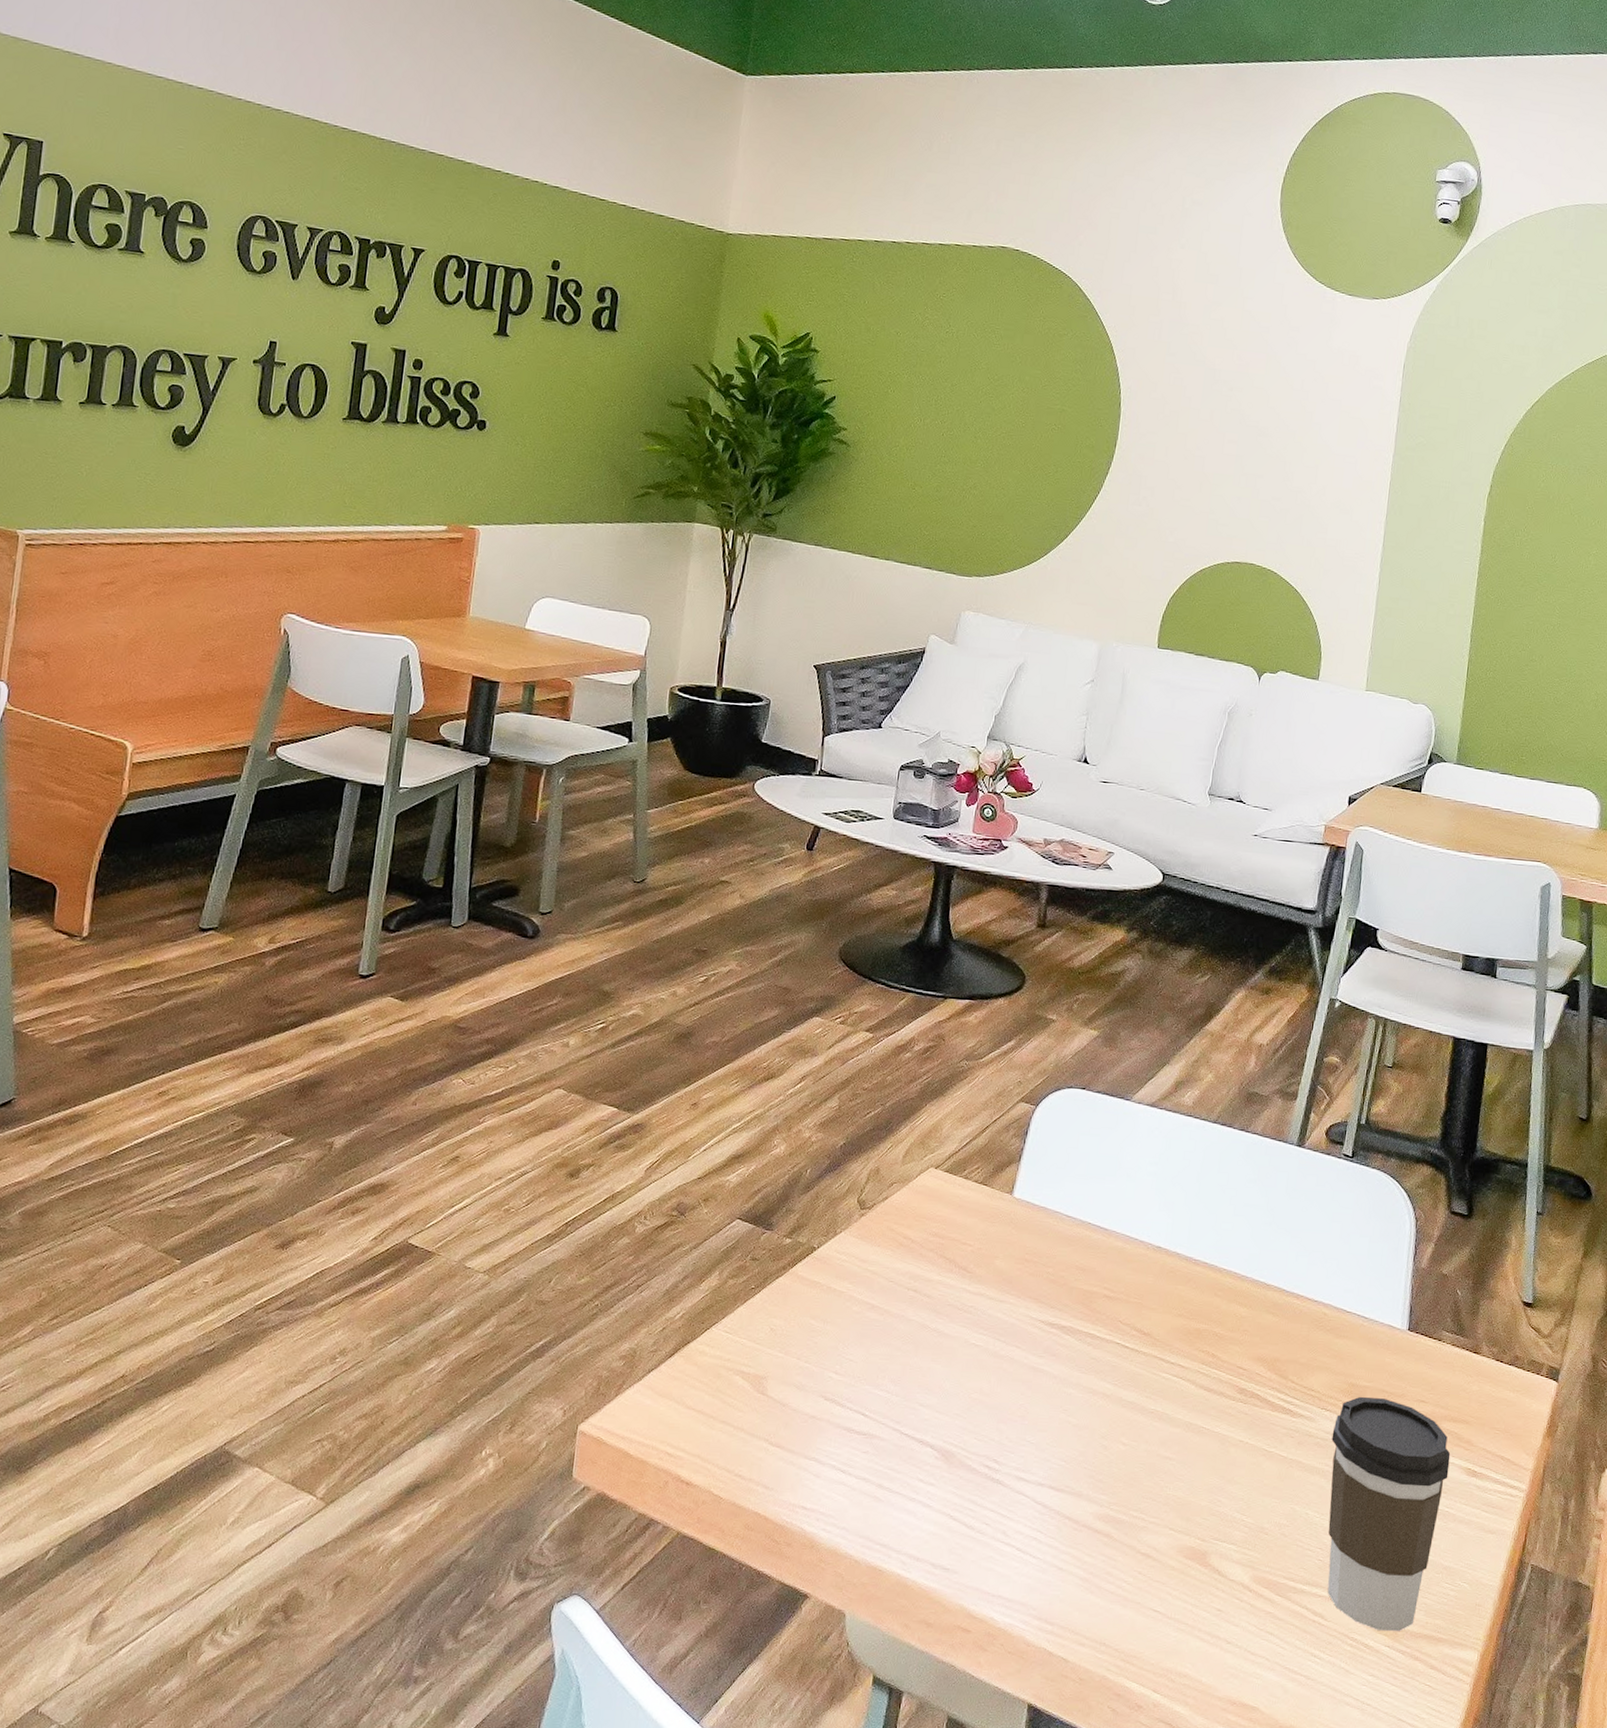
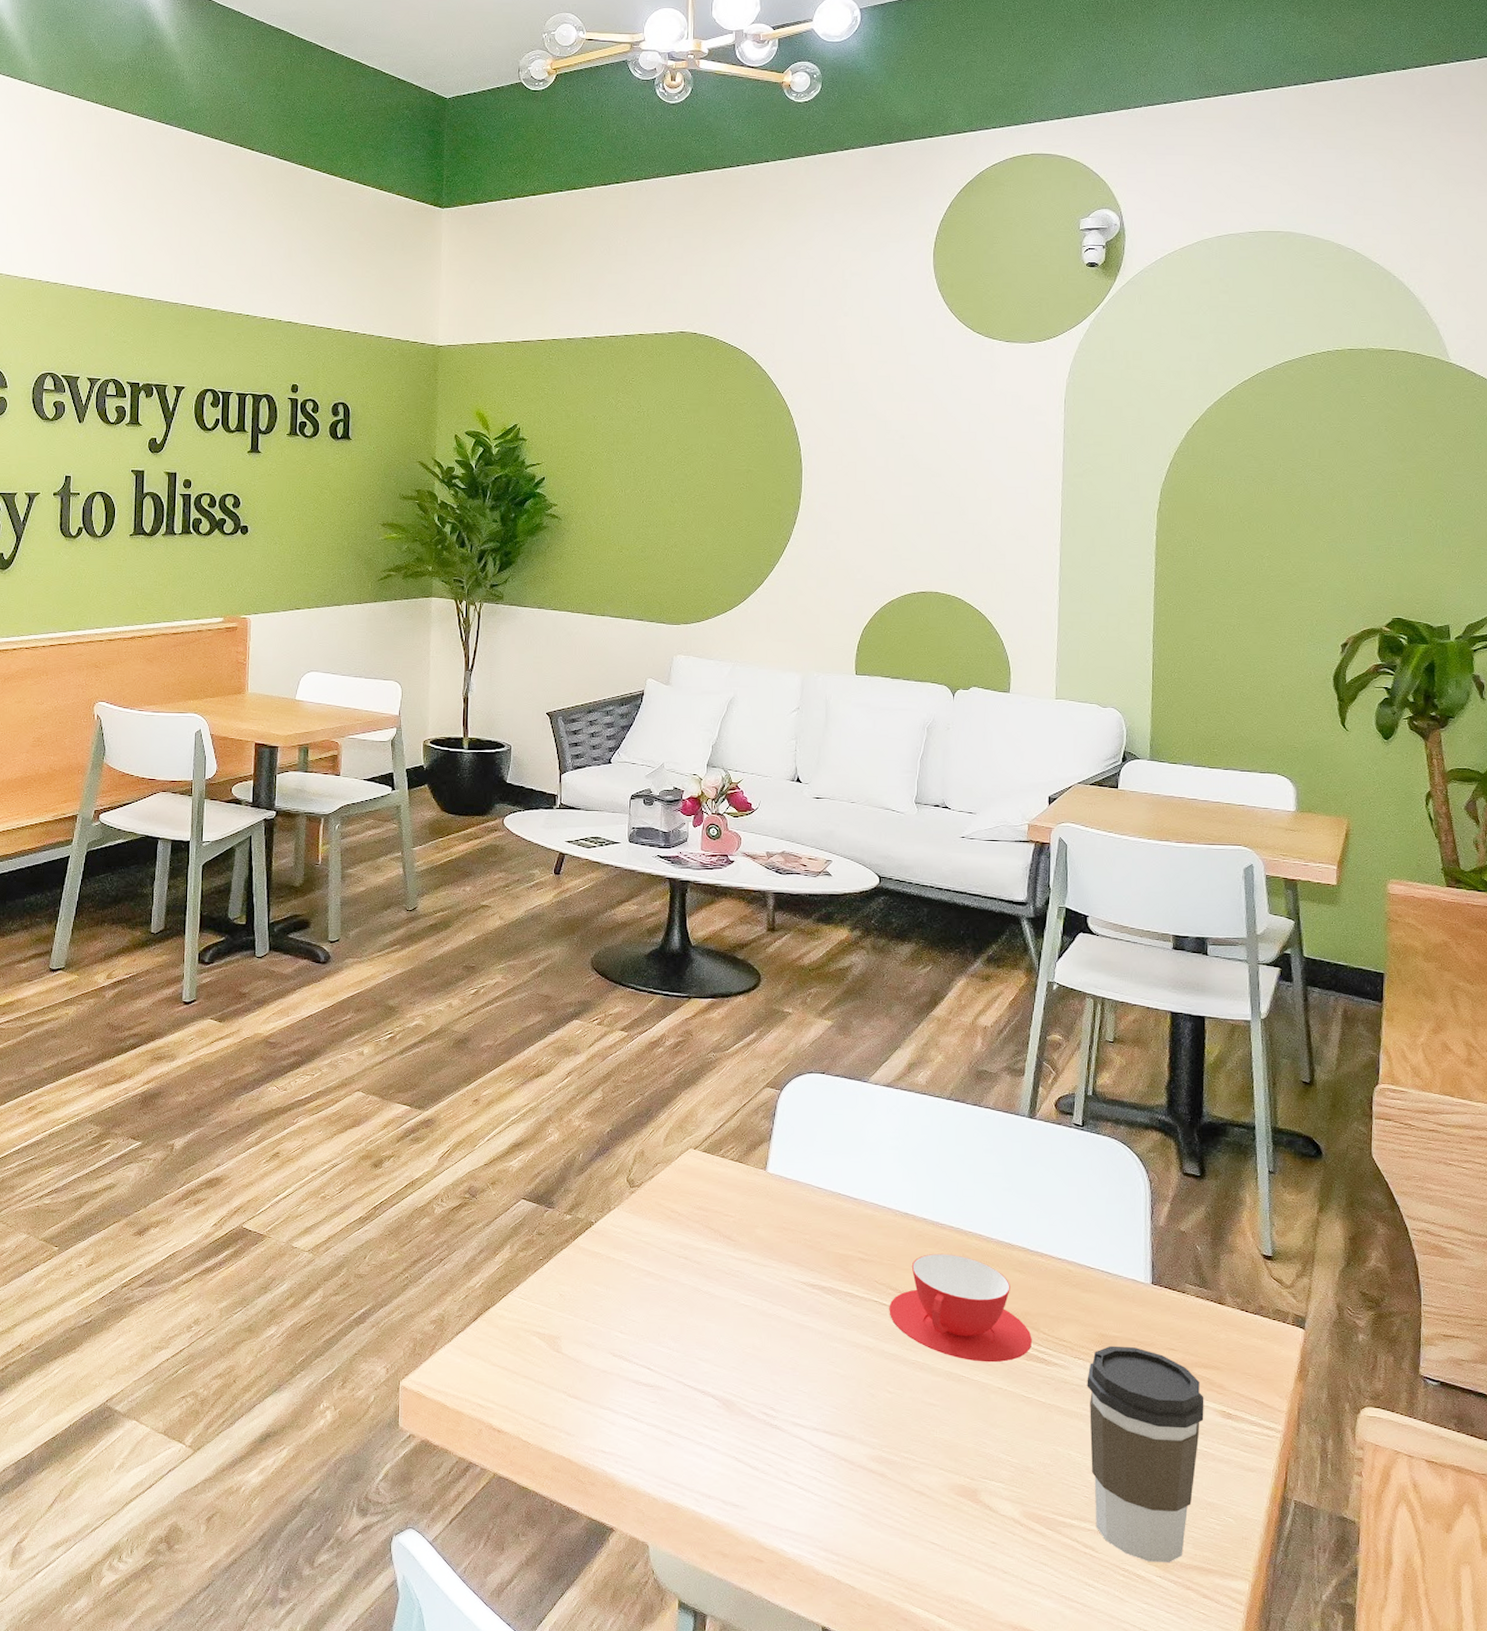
teacup: none [1131,1292,1279,1413] -> present [889,1253,1032,1363]

